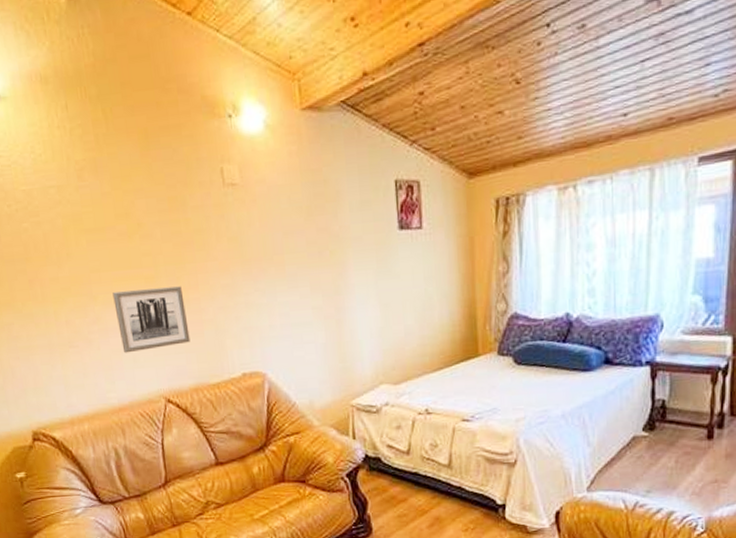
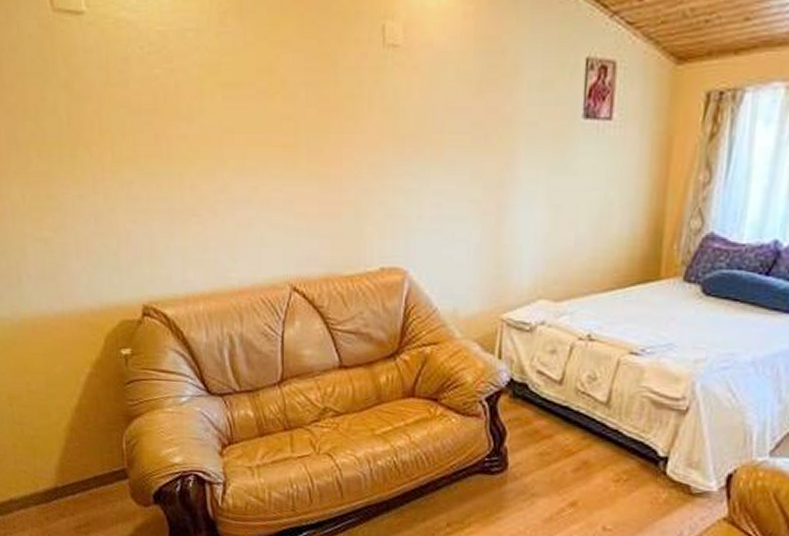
wall art: present [112,286,191,354] -> none [245,158,326,230]

